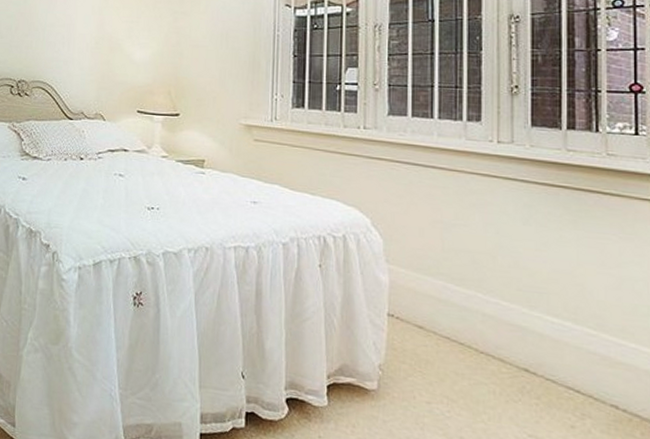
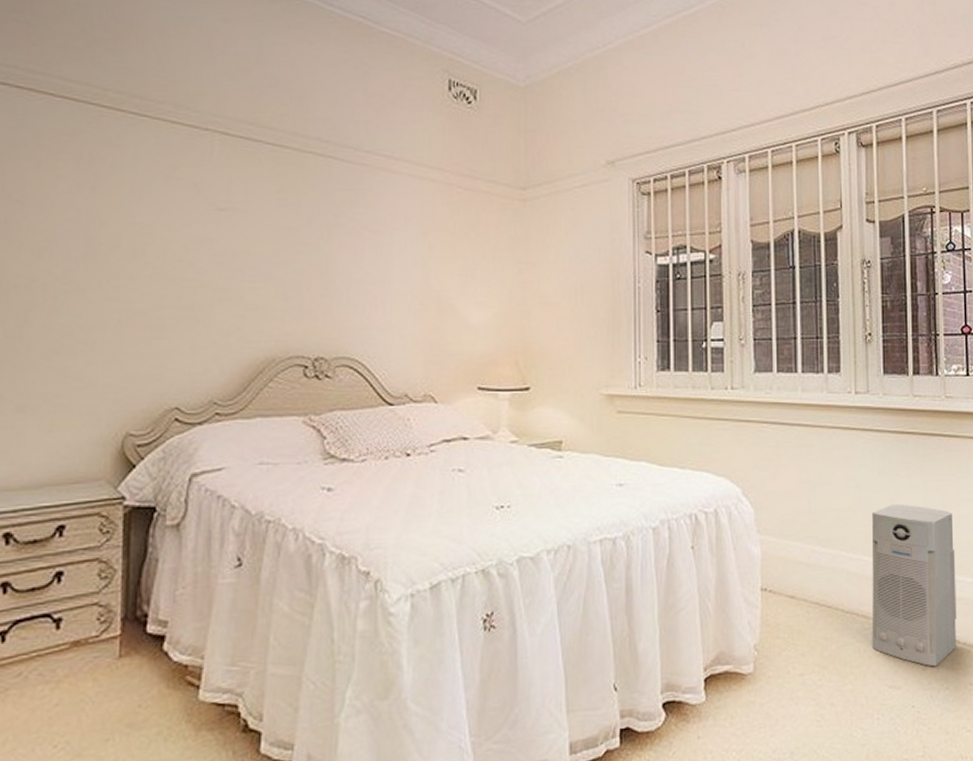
air purifier: none [509,254,615,427] -> present [871,504,957,667]

